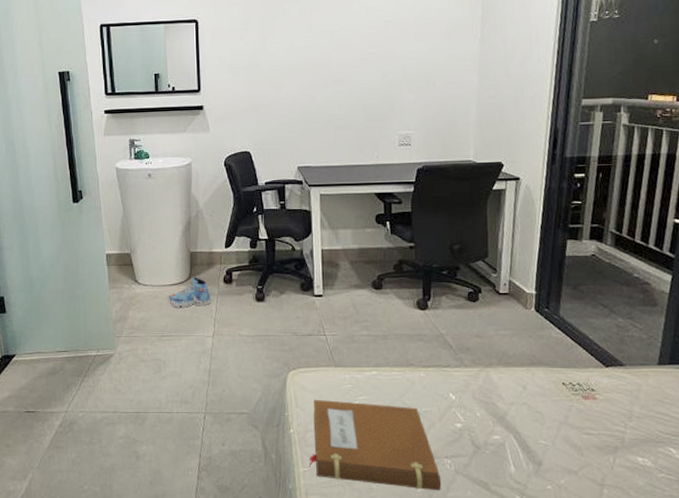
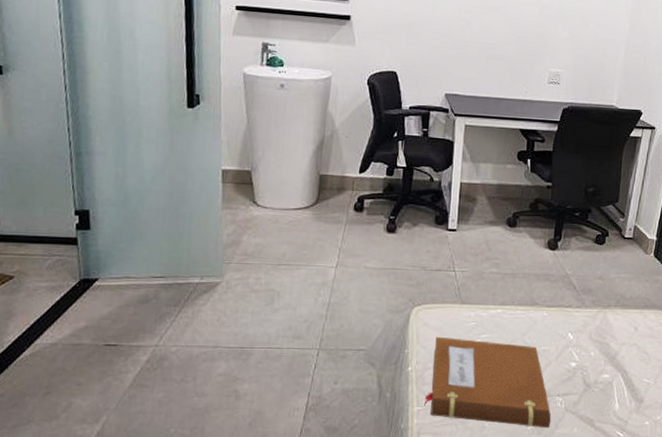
shoe: present [168,277,212,308] -> none [289,202,339,235]

